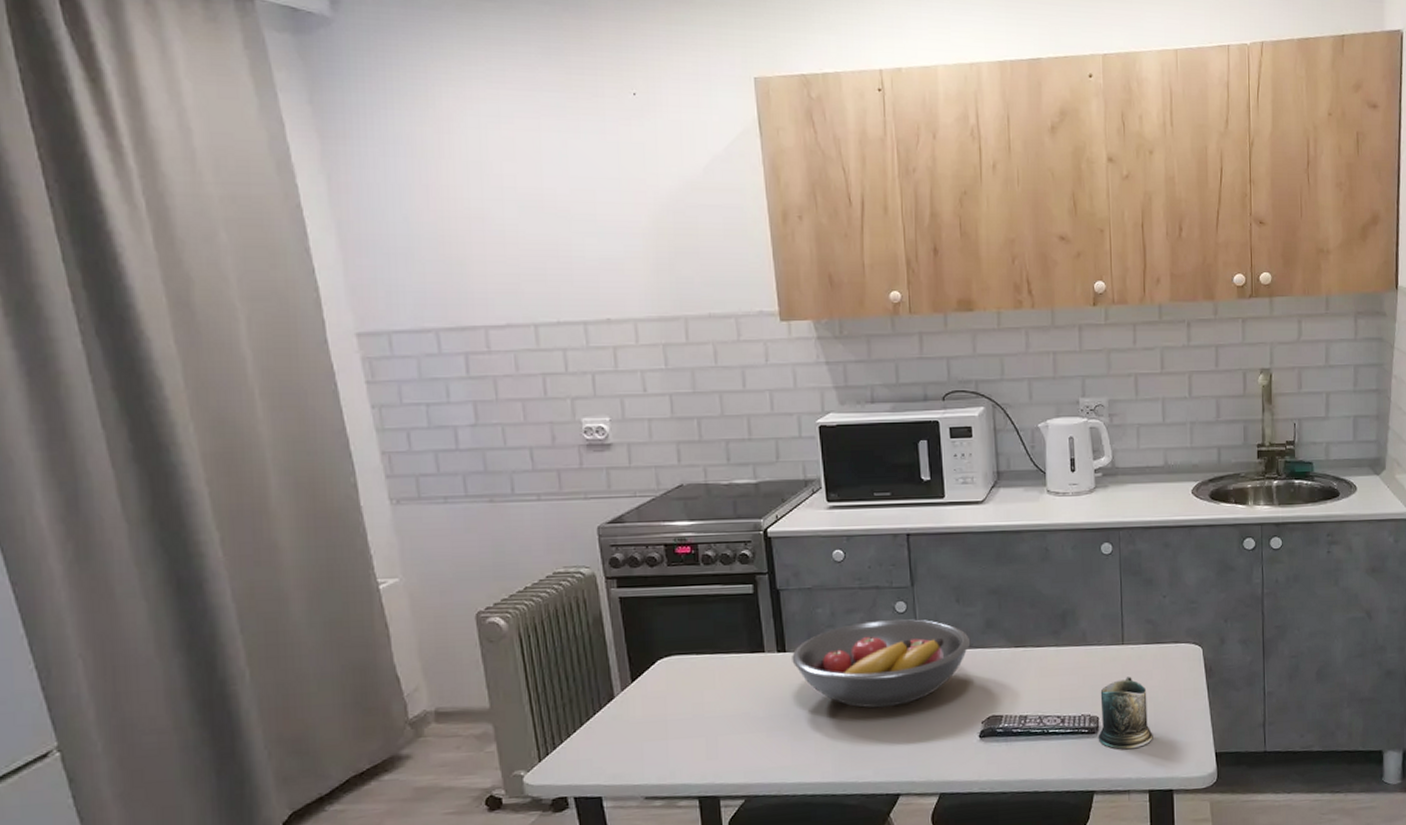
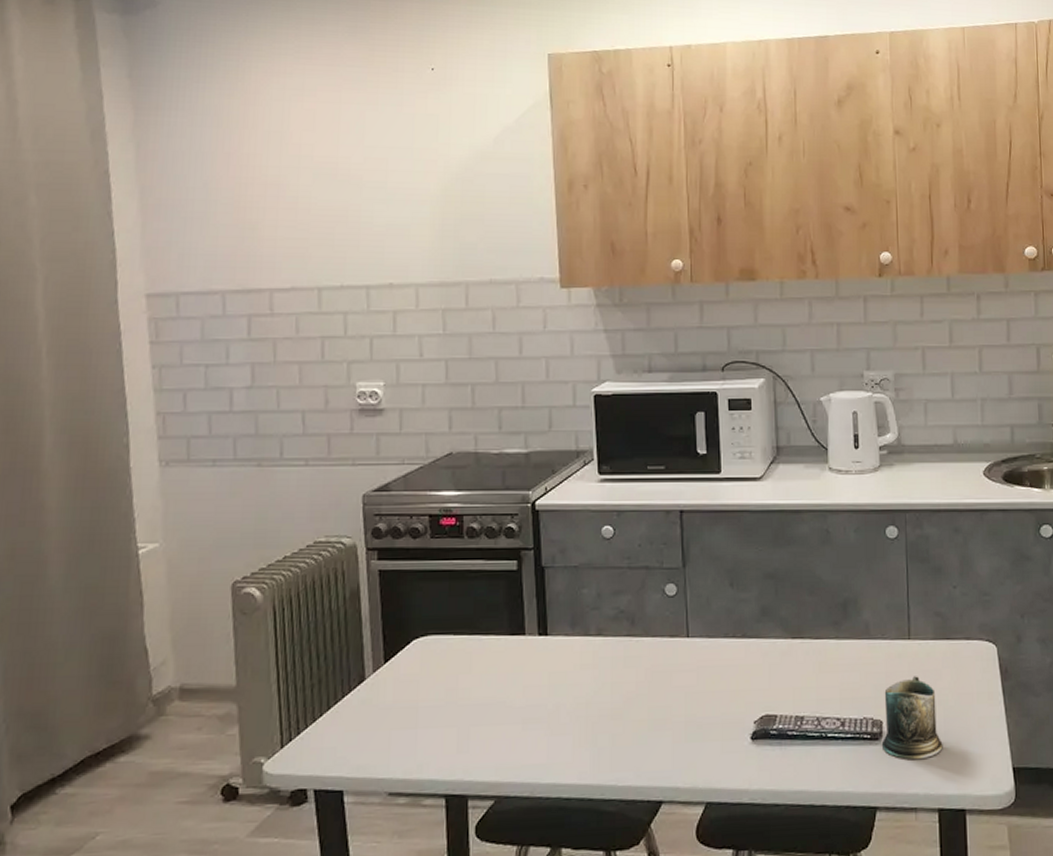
fruit bowl: present [792,618,970,708] -> none [553,602,743,702]

